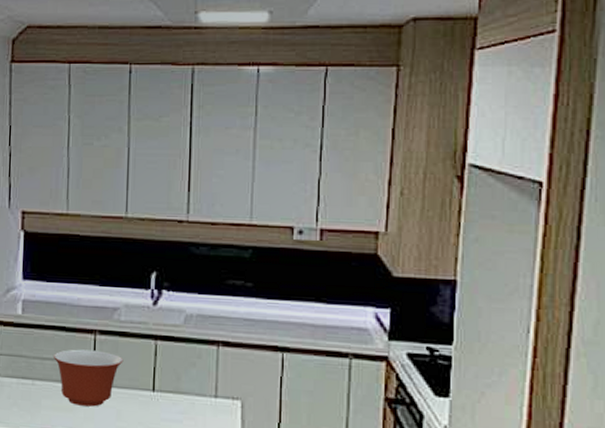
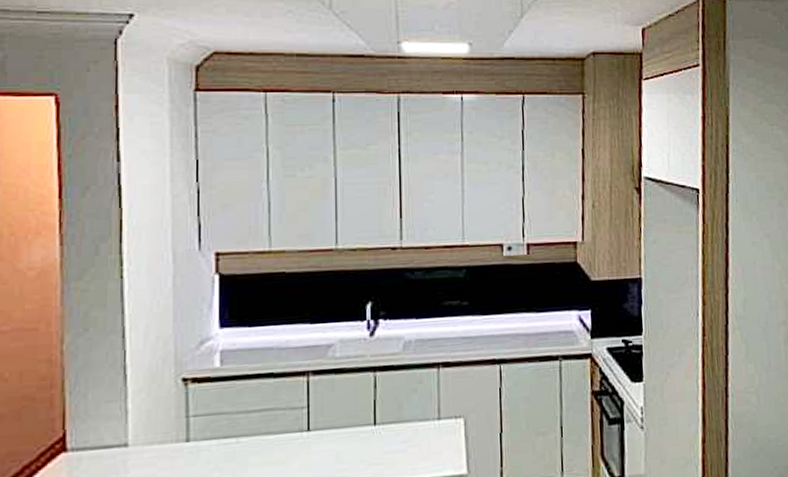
mixing bowl: present [53,349,124,407] -> none [260,392,341,456]

